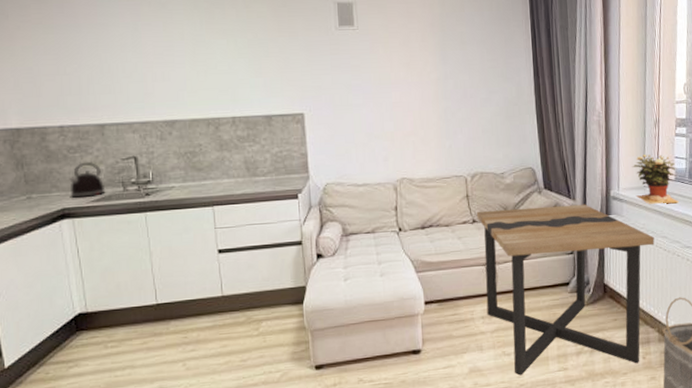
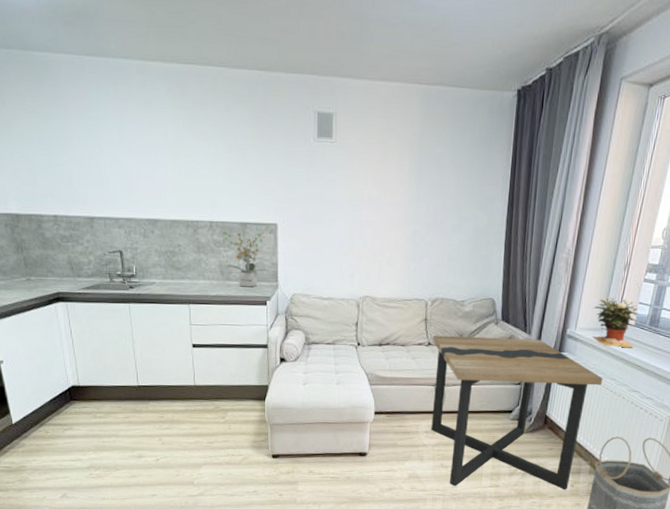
kettle: present [69,161,106,199] -> none [63,251,95,285]
potted plant: none [242,122,299,182] -> present [219,230,269,287]

